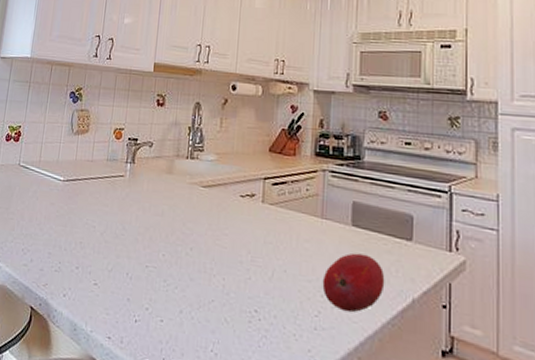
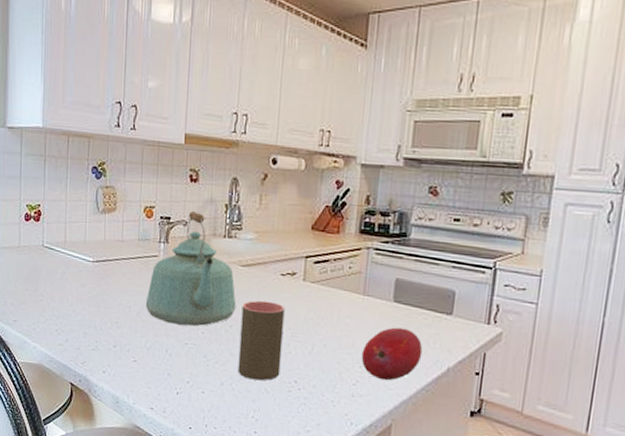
kettle: none [109,133,197,248] -> present [145,211,236,326]
cup: none [197,222,245,310] -> present [238,300,285,381]

